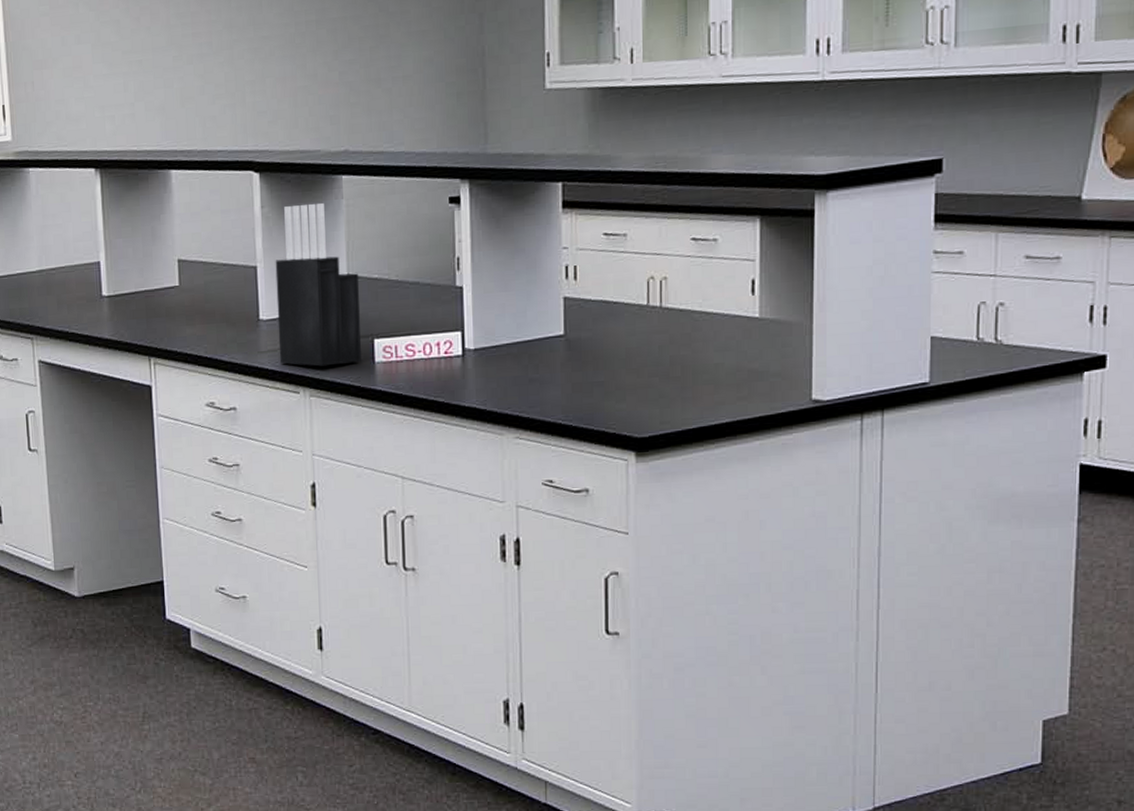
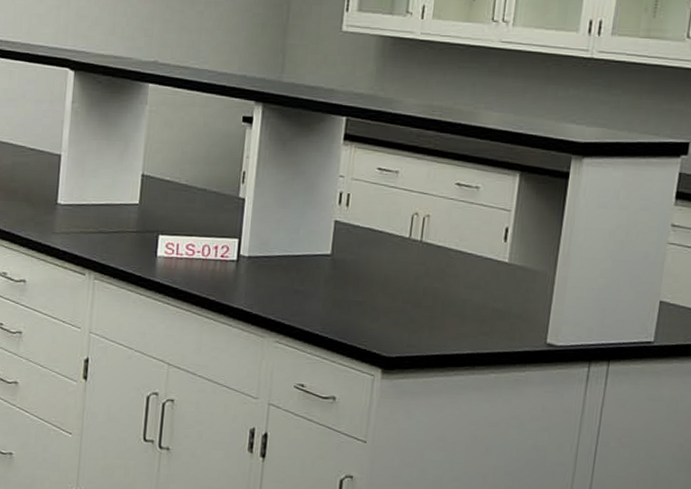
knife block: present [275,203,362,367] -> none [70,105,153,255]

